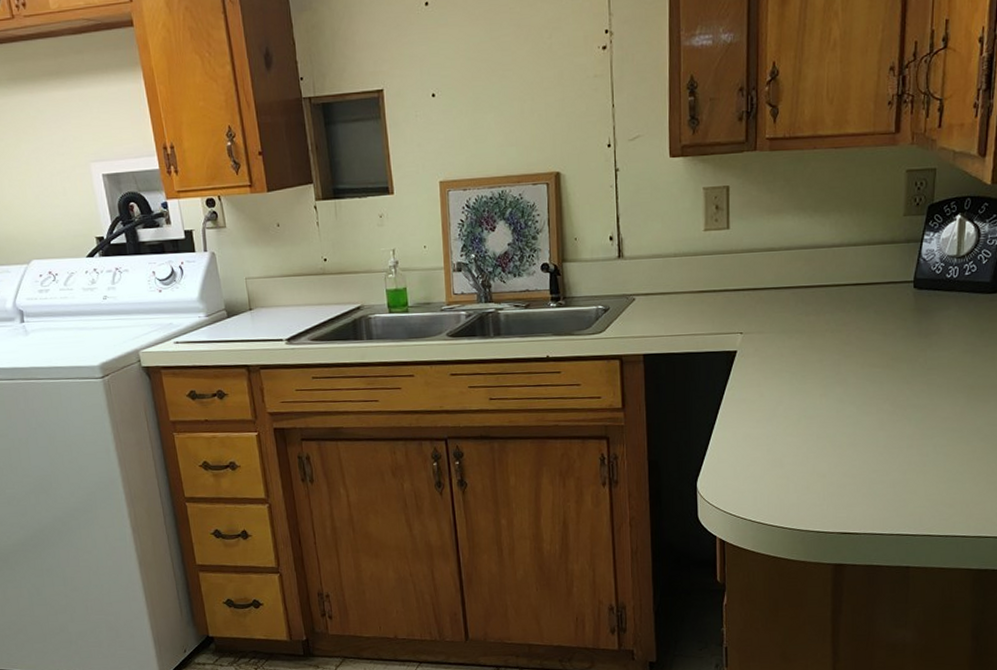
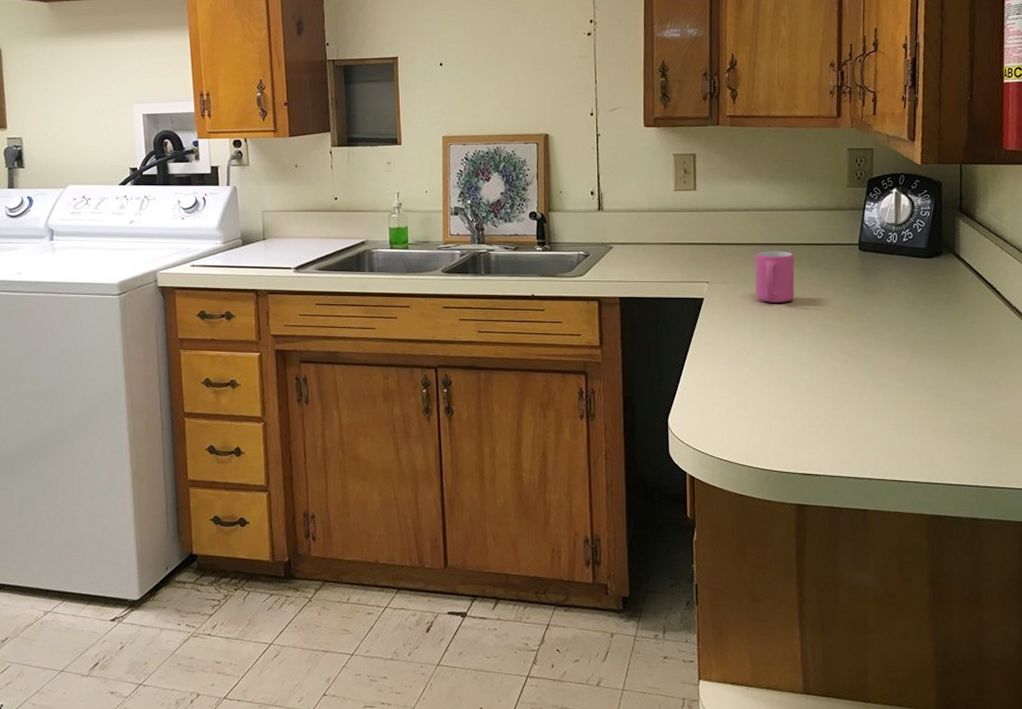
mug: none [795,293,839,352] -> present [755,251,795,303]

